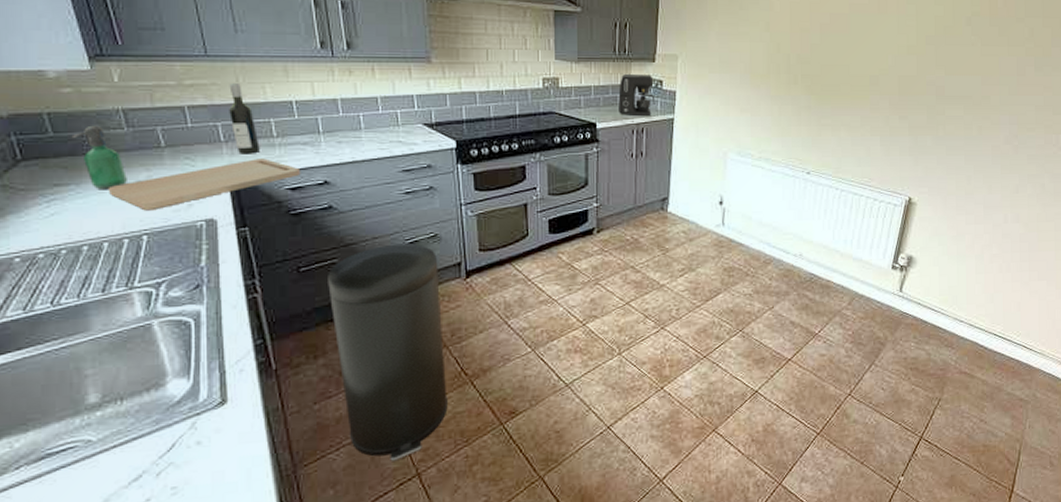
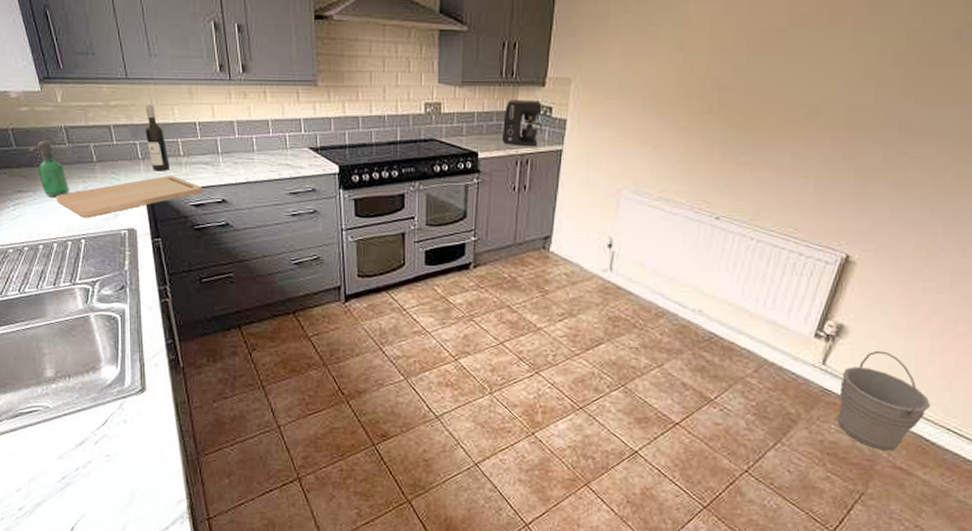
pedal bin: present [328,243,448,462] -> none [225,263,326,464]
bucket: none [914,275,980,360] -> present [837,350,930,451]

